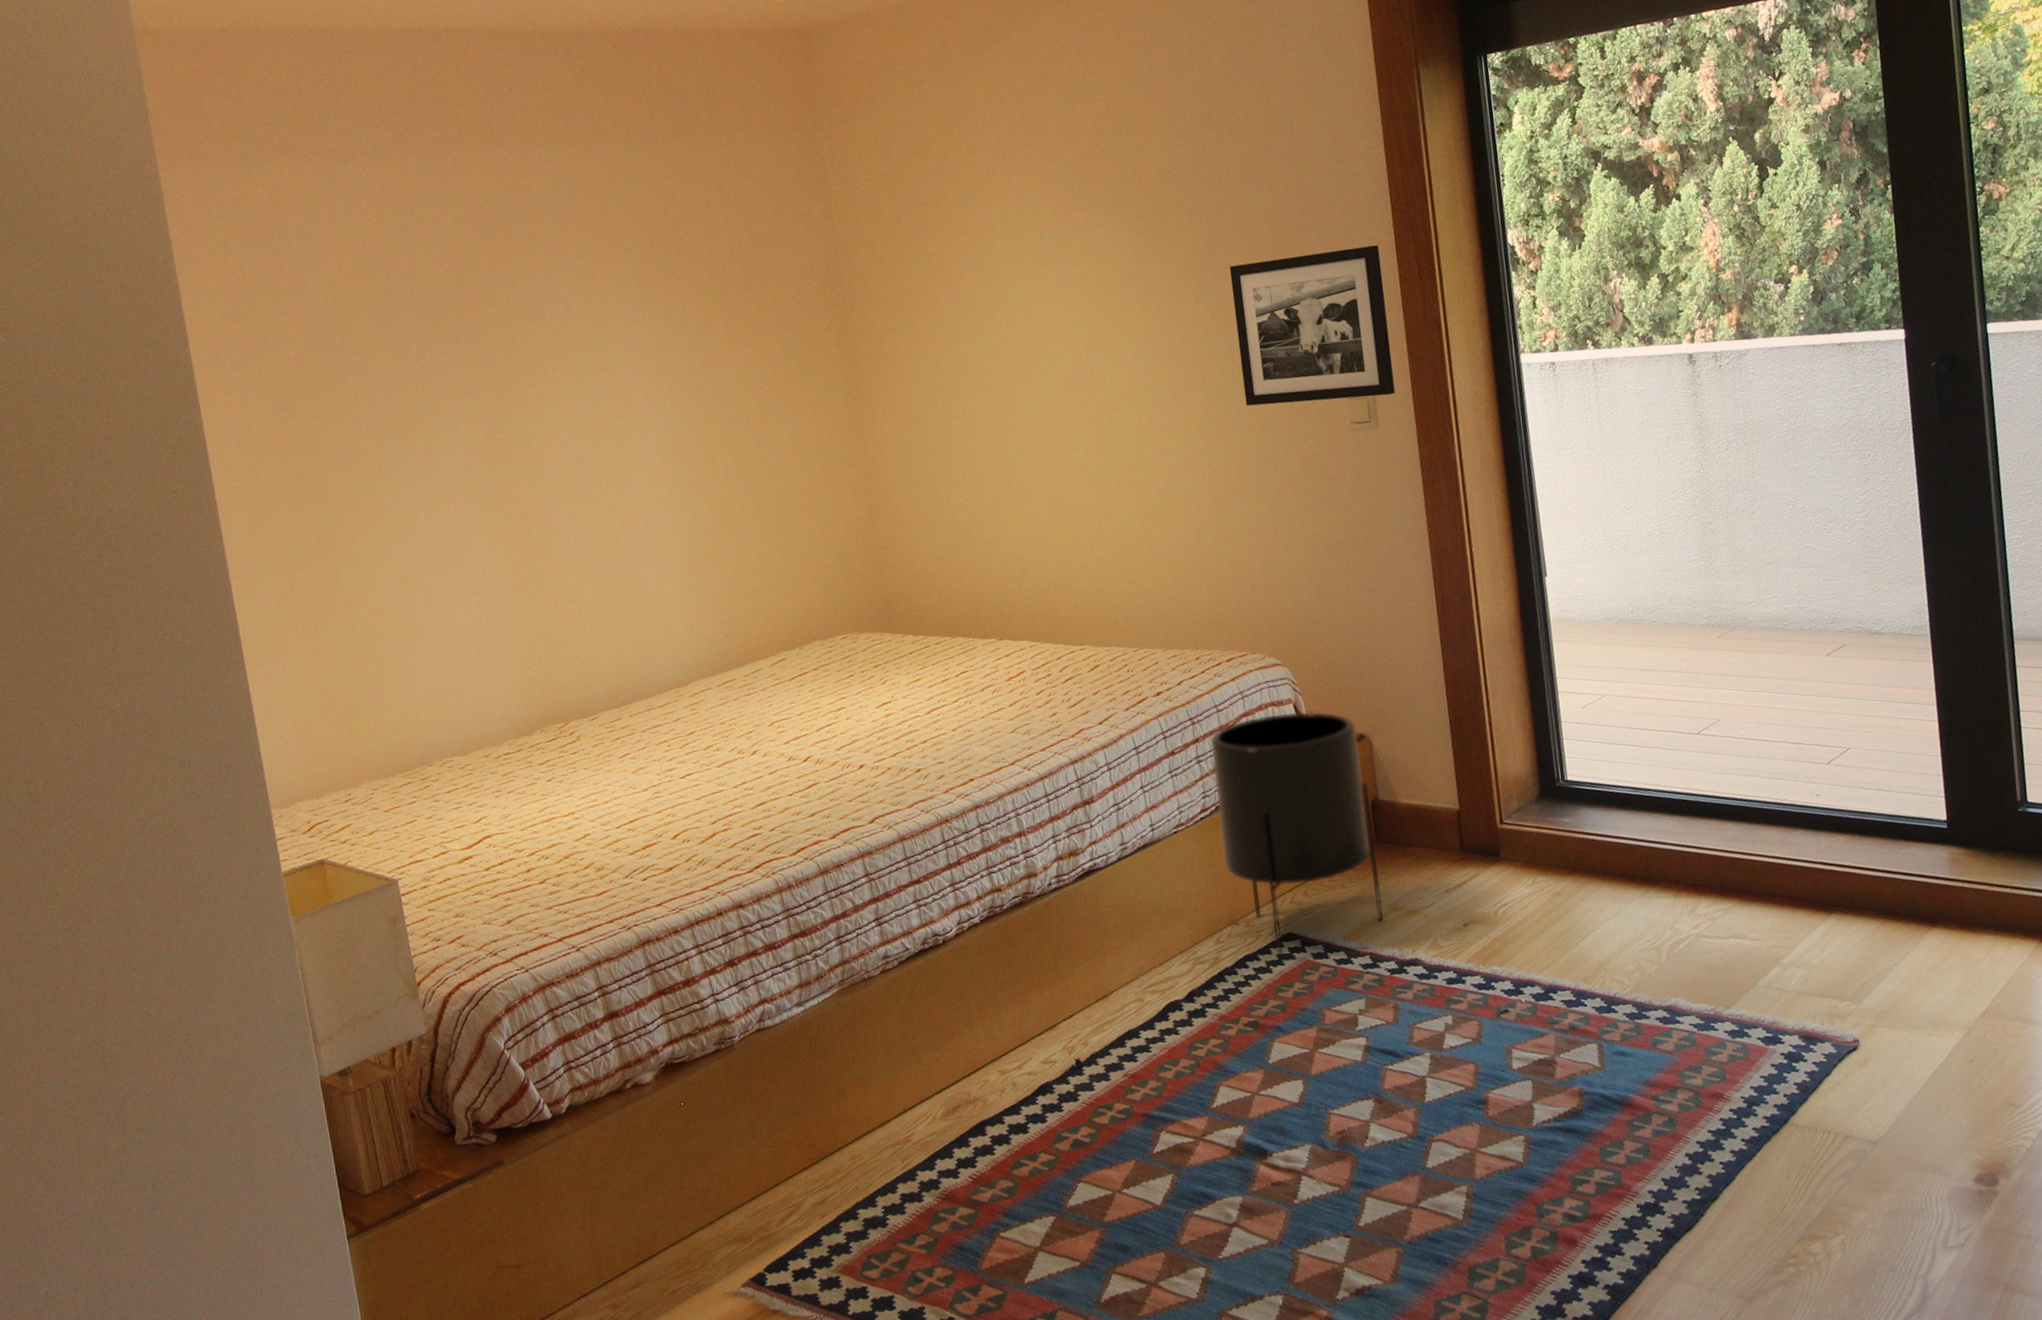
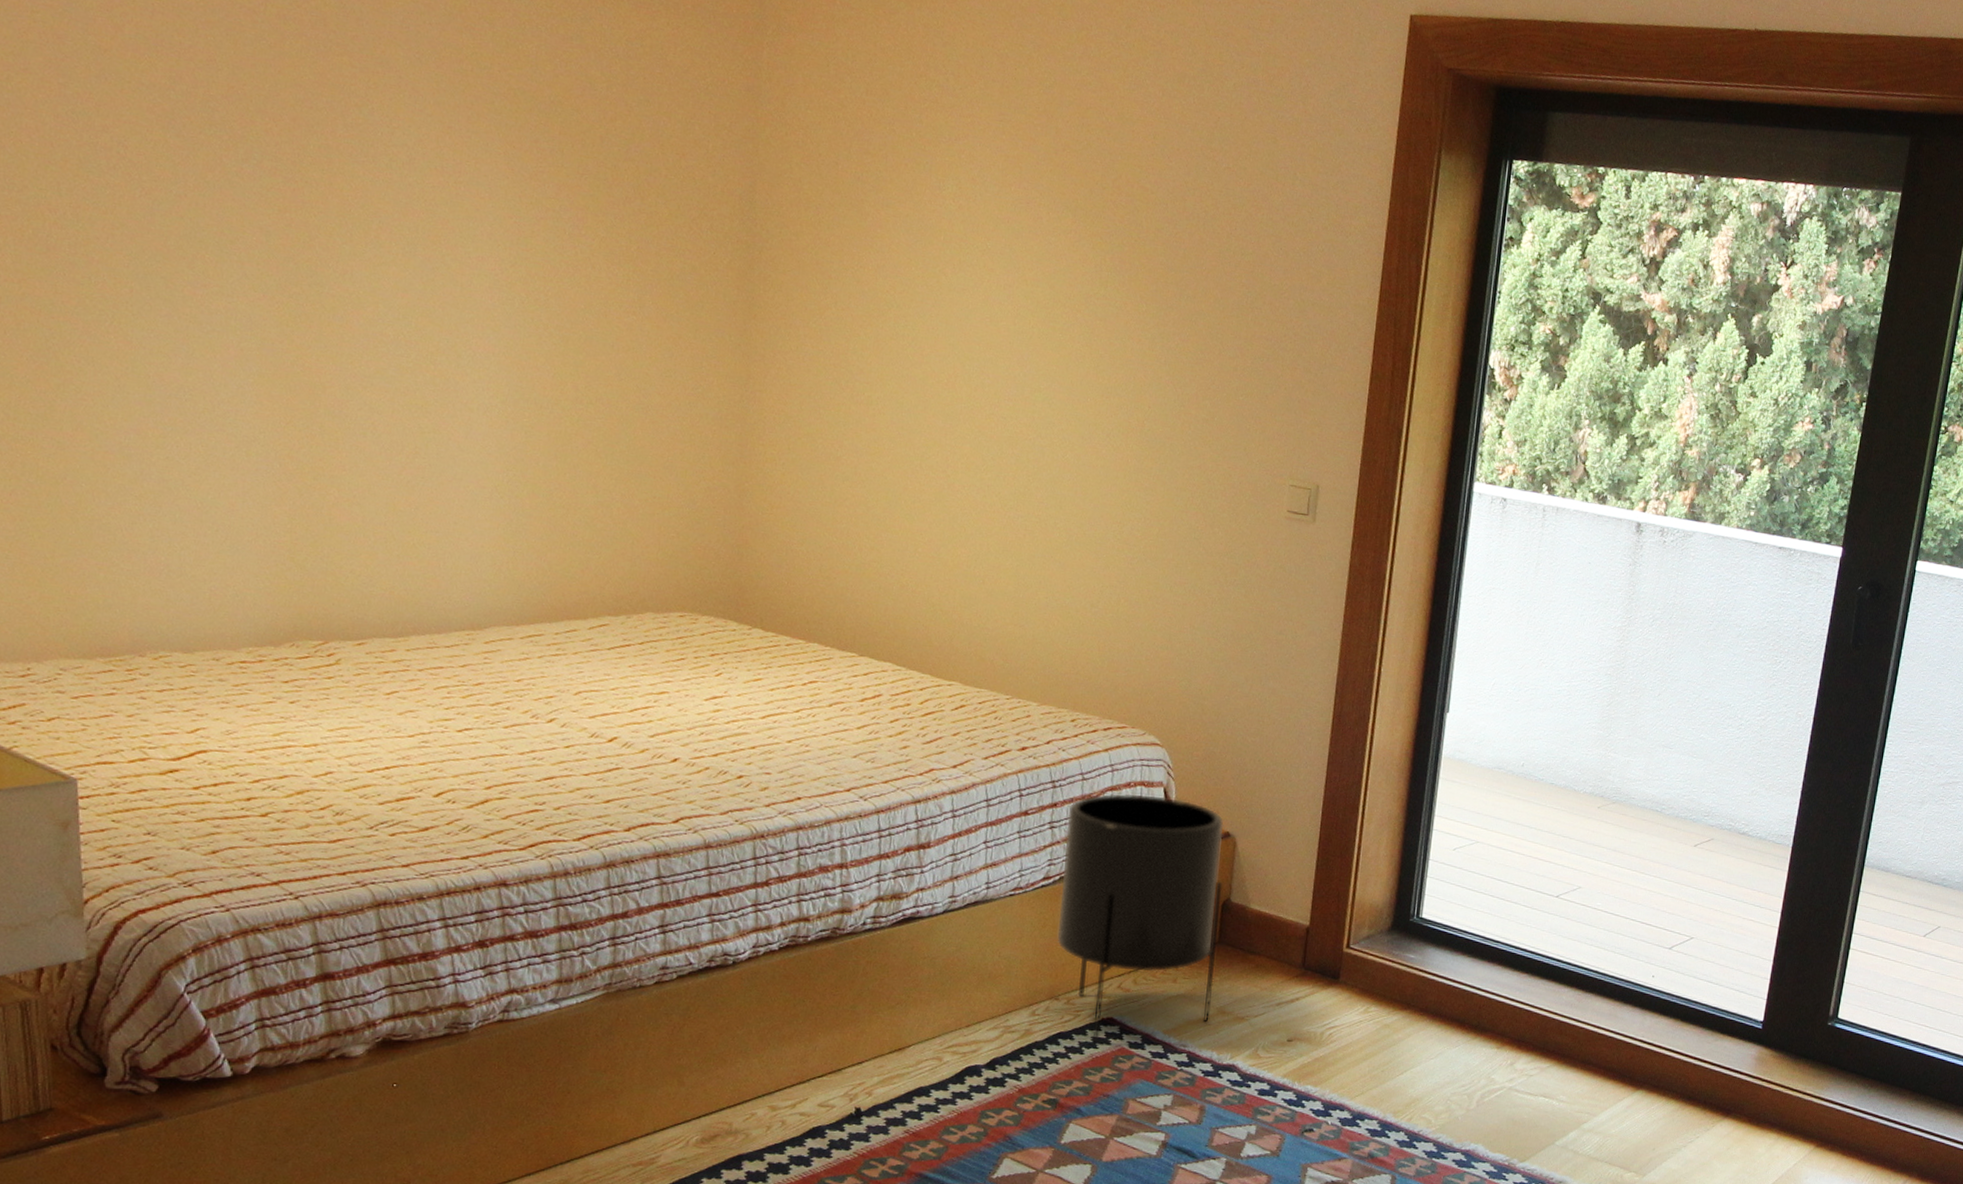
picture frame: present [1229,245,1395,406] -> none [1182,313,1357,492]

